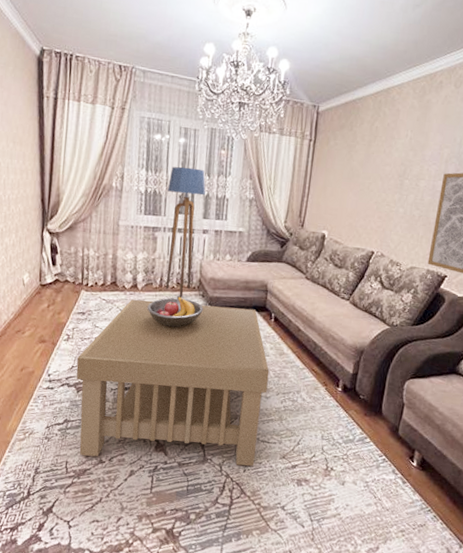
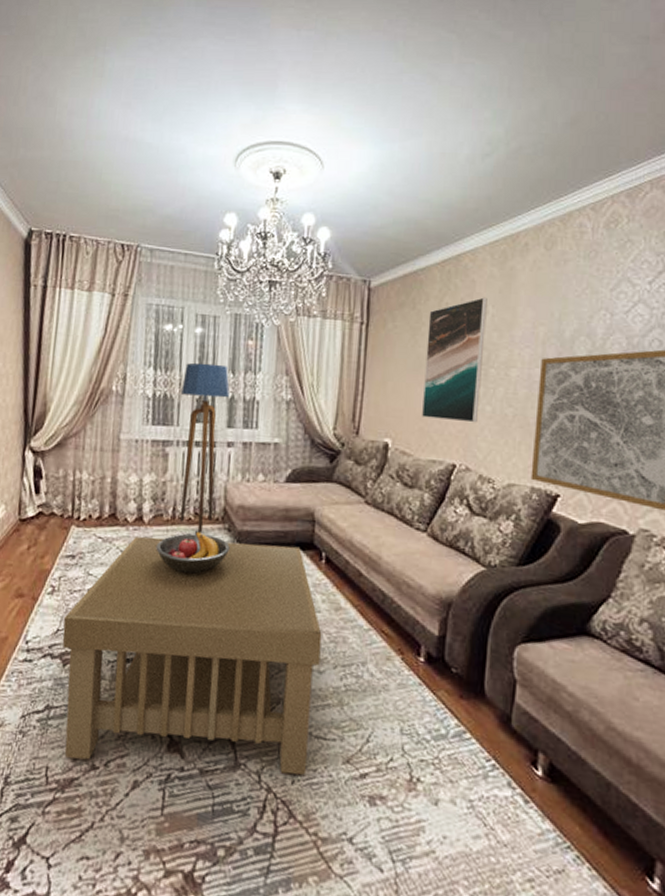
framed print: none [352,123,408,221] -> present [422,297,487,423]

